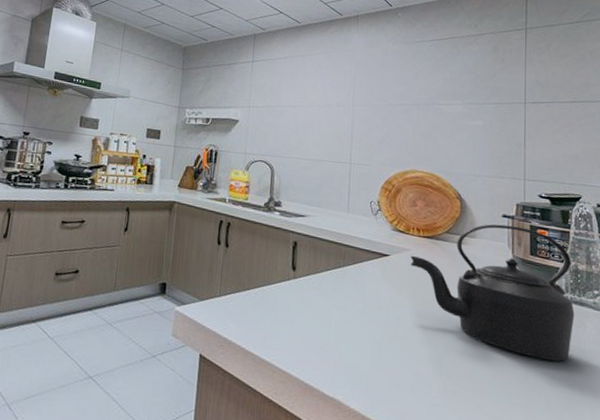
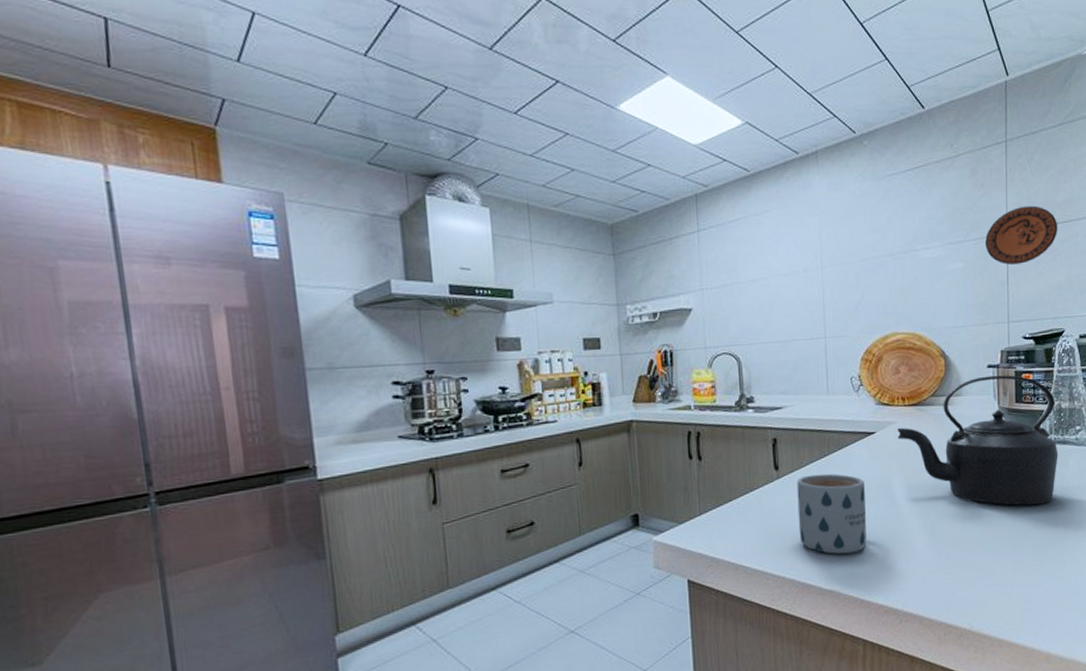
mug: none [308,281,375,366] -> present [797,473,866,554]
decorative plate: none [503,83,575,131] -> present [984,205,1058,265]

